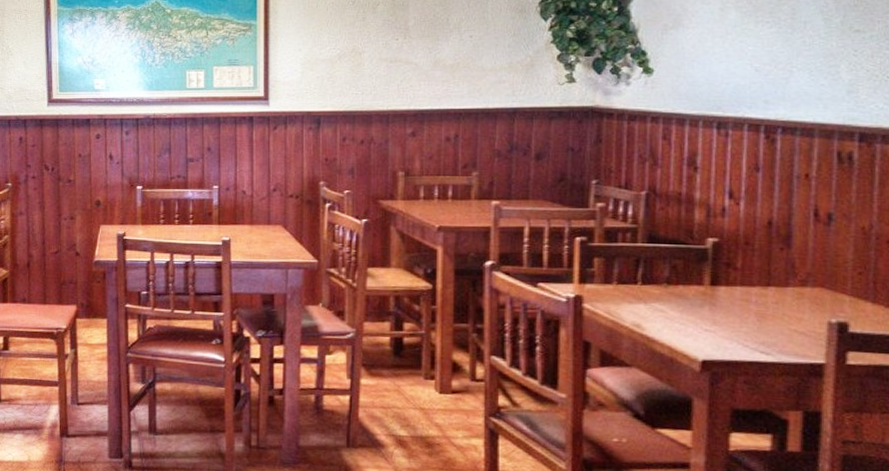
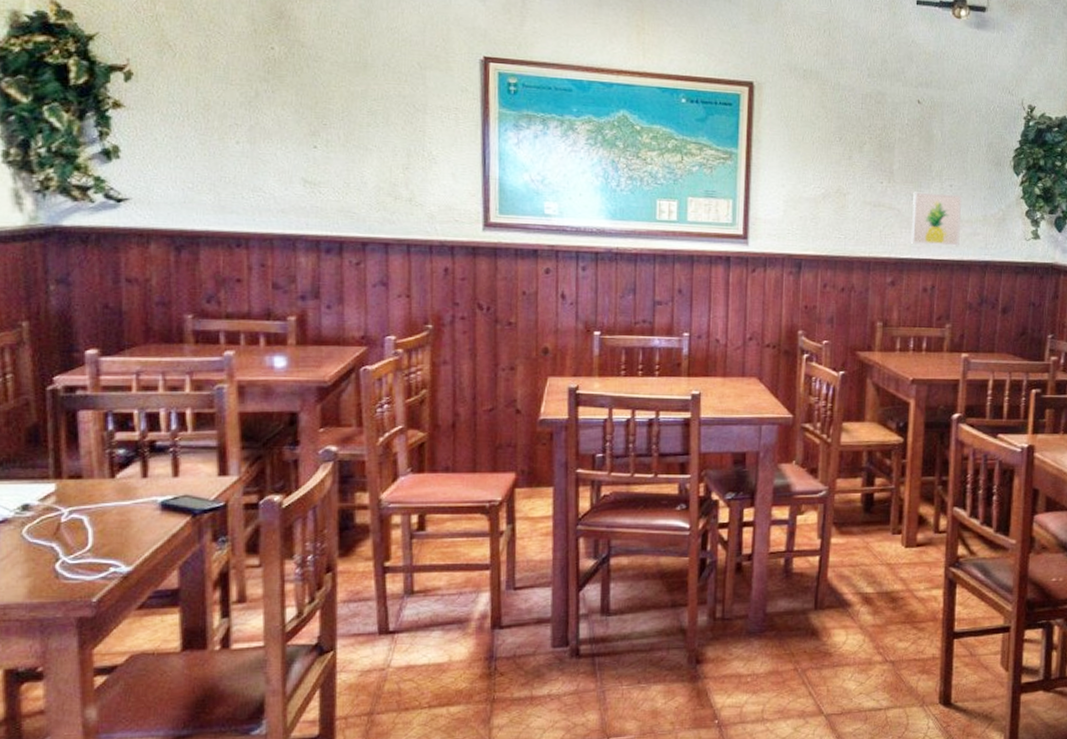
wall art: none [431,44,485,95] -> present [911,192,963,246]

